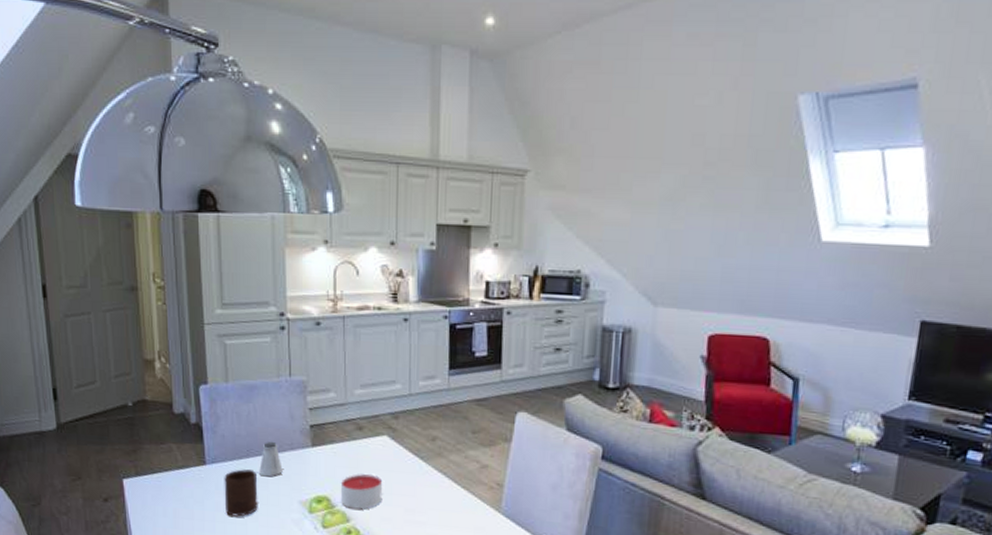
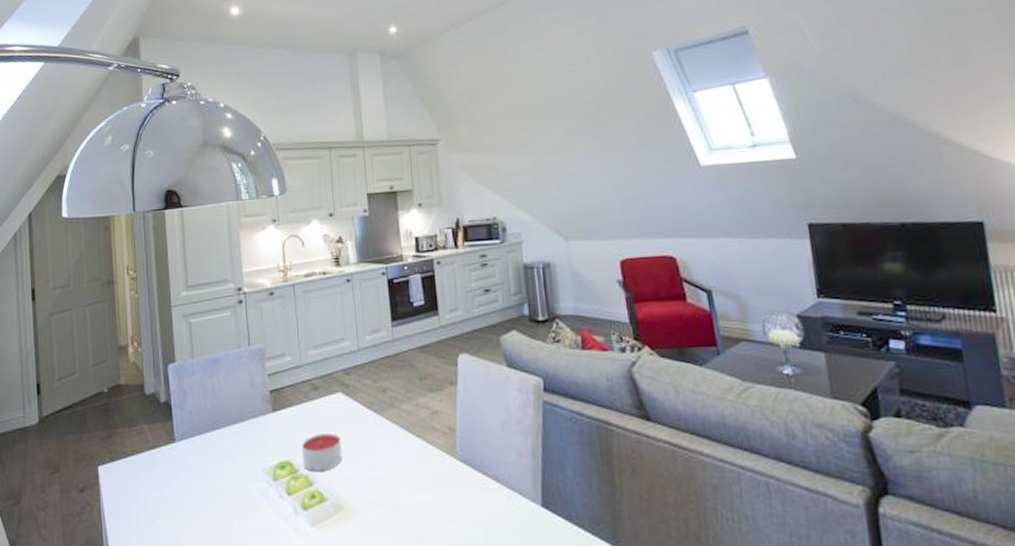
cup: present [224,469,258,517] -> none [192,442,225,493]
saltshaker: present [259,441,283,477] -> none [225,411,247,448]

